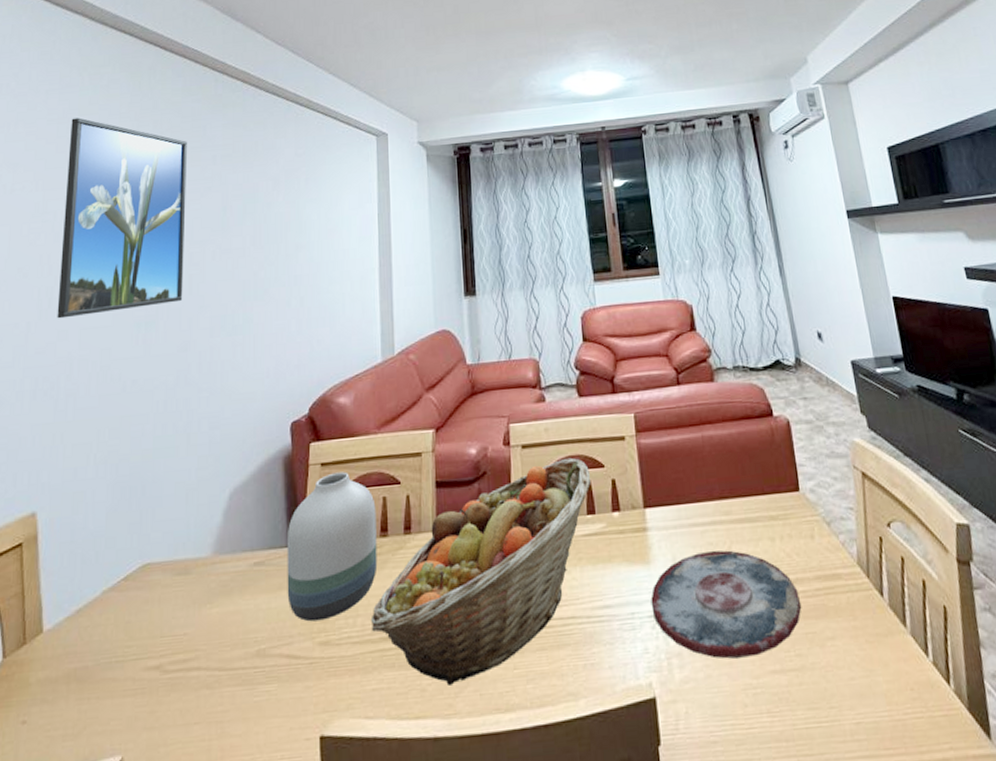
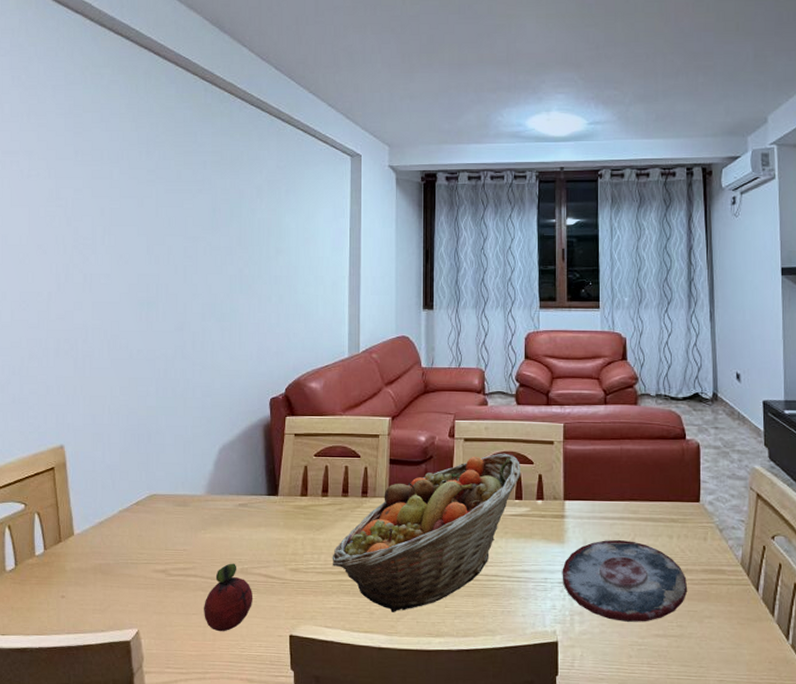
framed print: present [57,117,187,319] -> none [73,114,180,292]
fruit: none [209,644,273,745] -> present [204,563,253,632]
vase: present [286,471,378,622] -> none [265,442,339,553]

